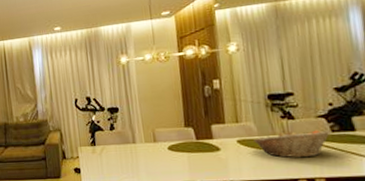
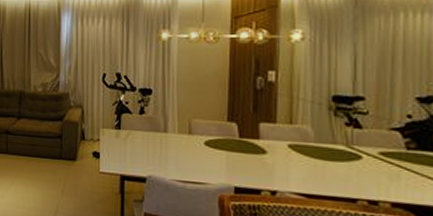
fruit basket: present [254,130,332,158] -> none [309,140,407,176]

